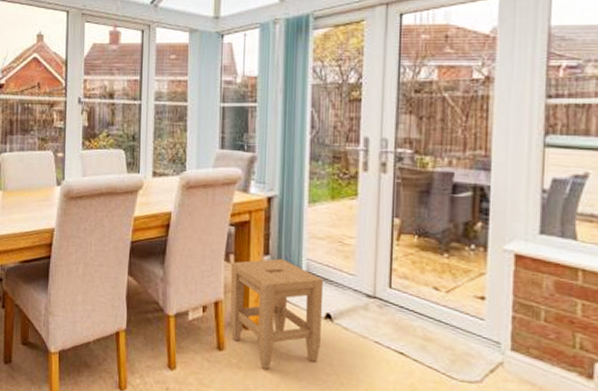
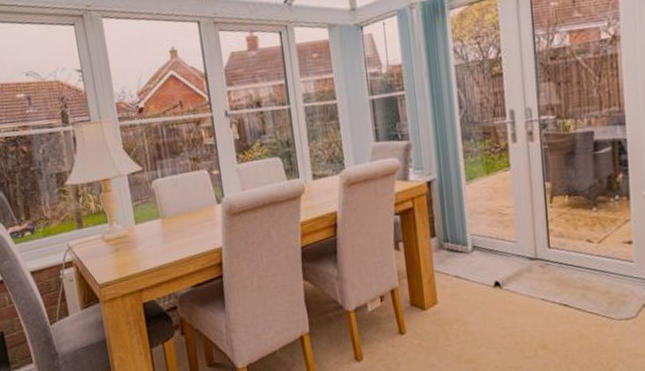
stool: present [230,258,324,369] -> none [402,238,494,344]

